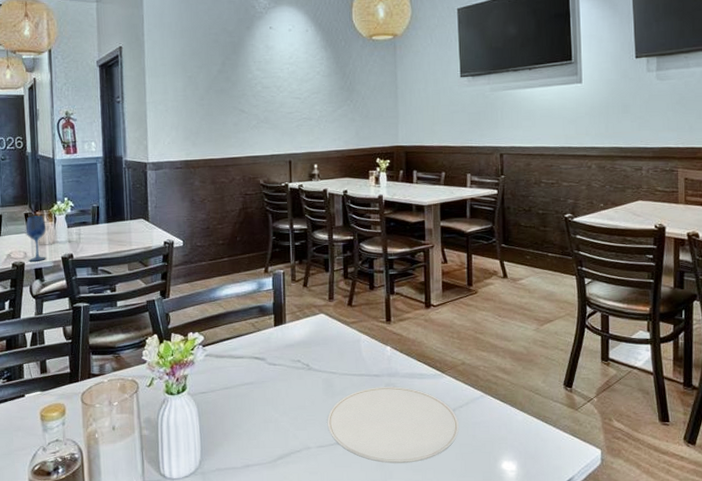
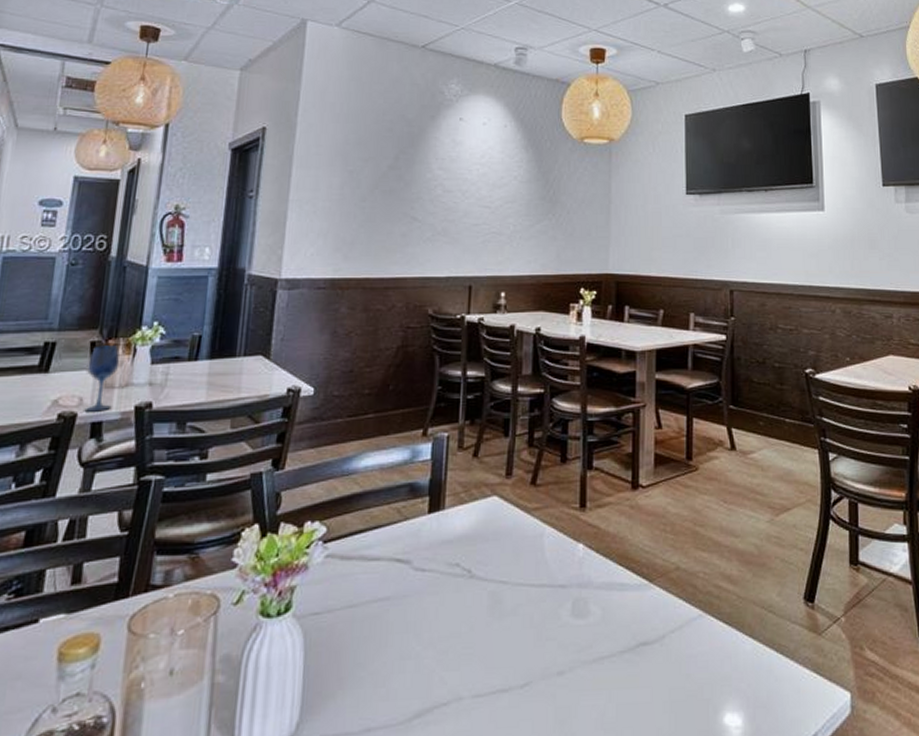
plate: present [327,386,460,464] -> none [489,602,670,721]

